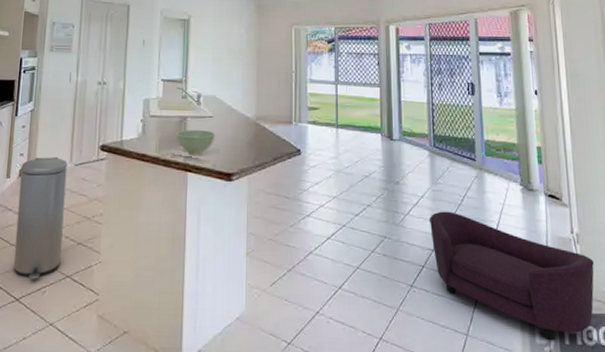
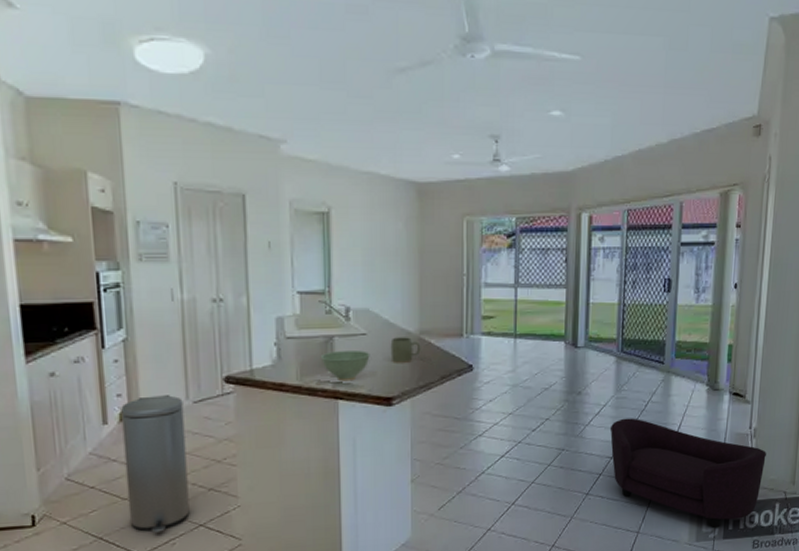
mug: none [232,121,257,144] -> present [390,337,421,363]

